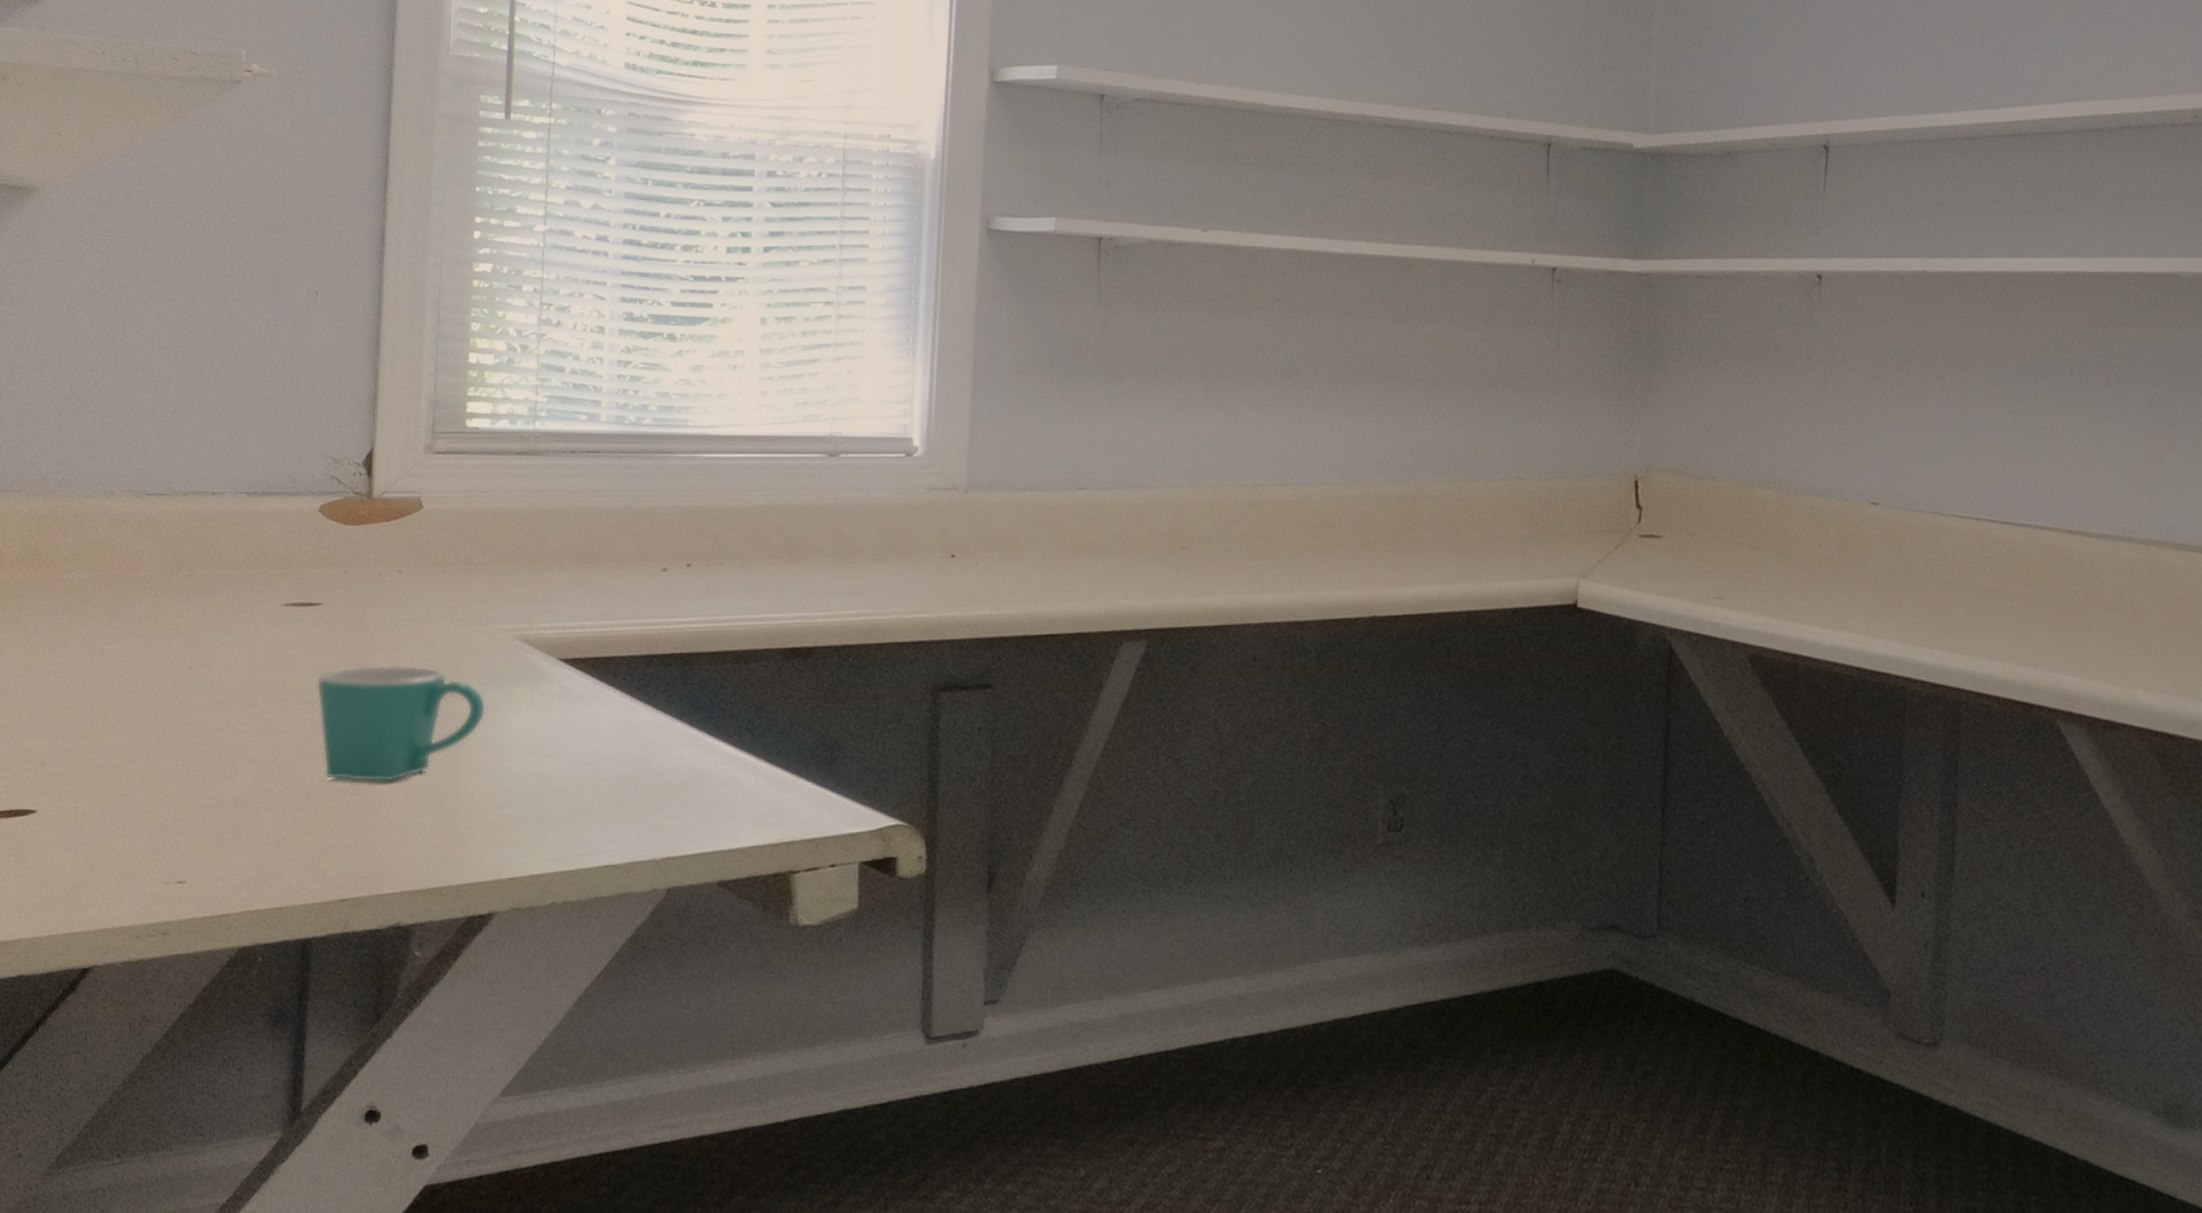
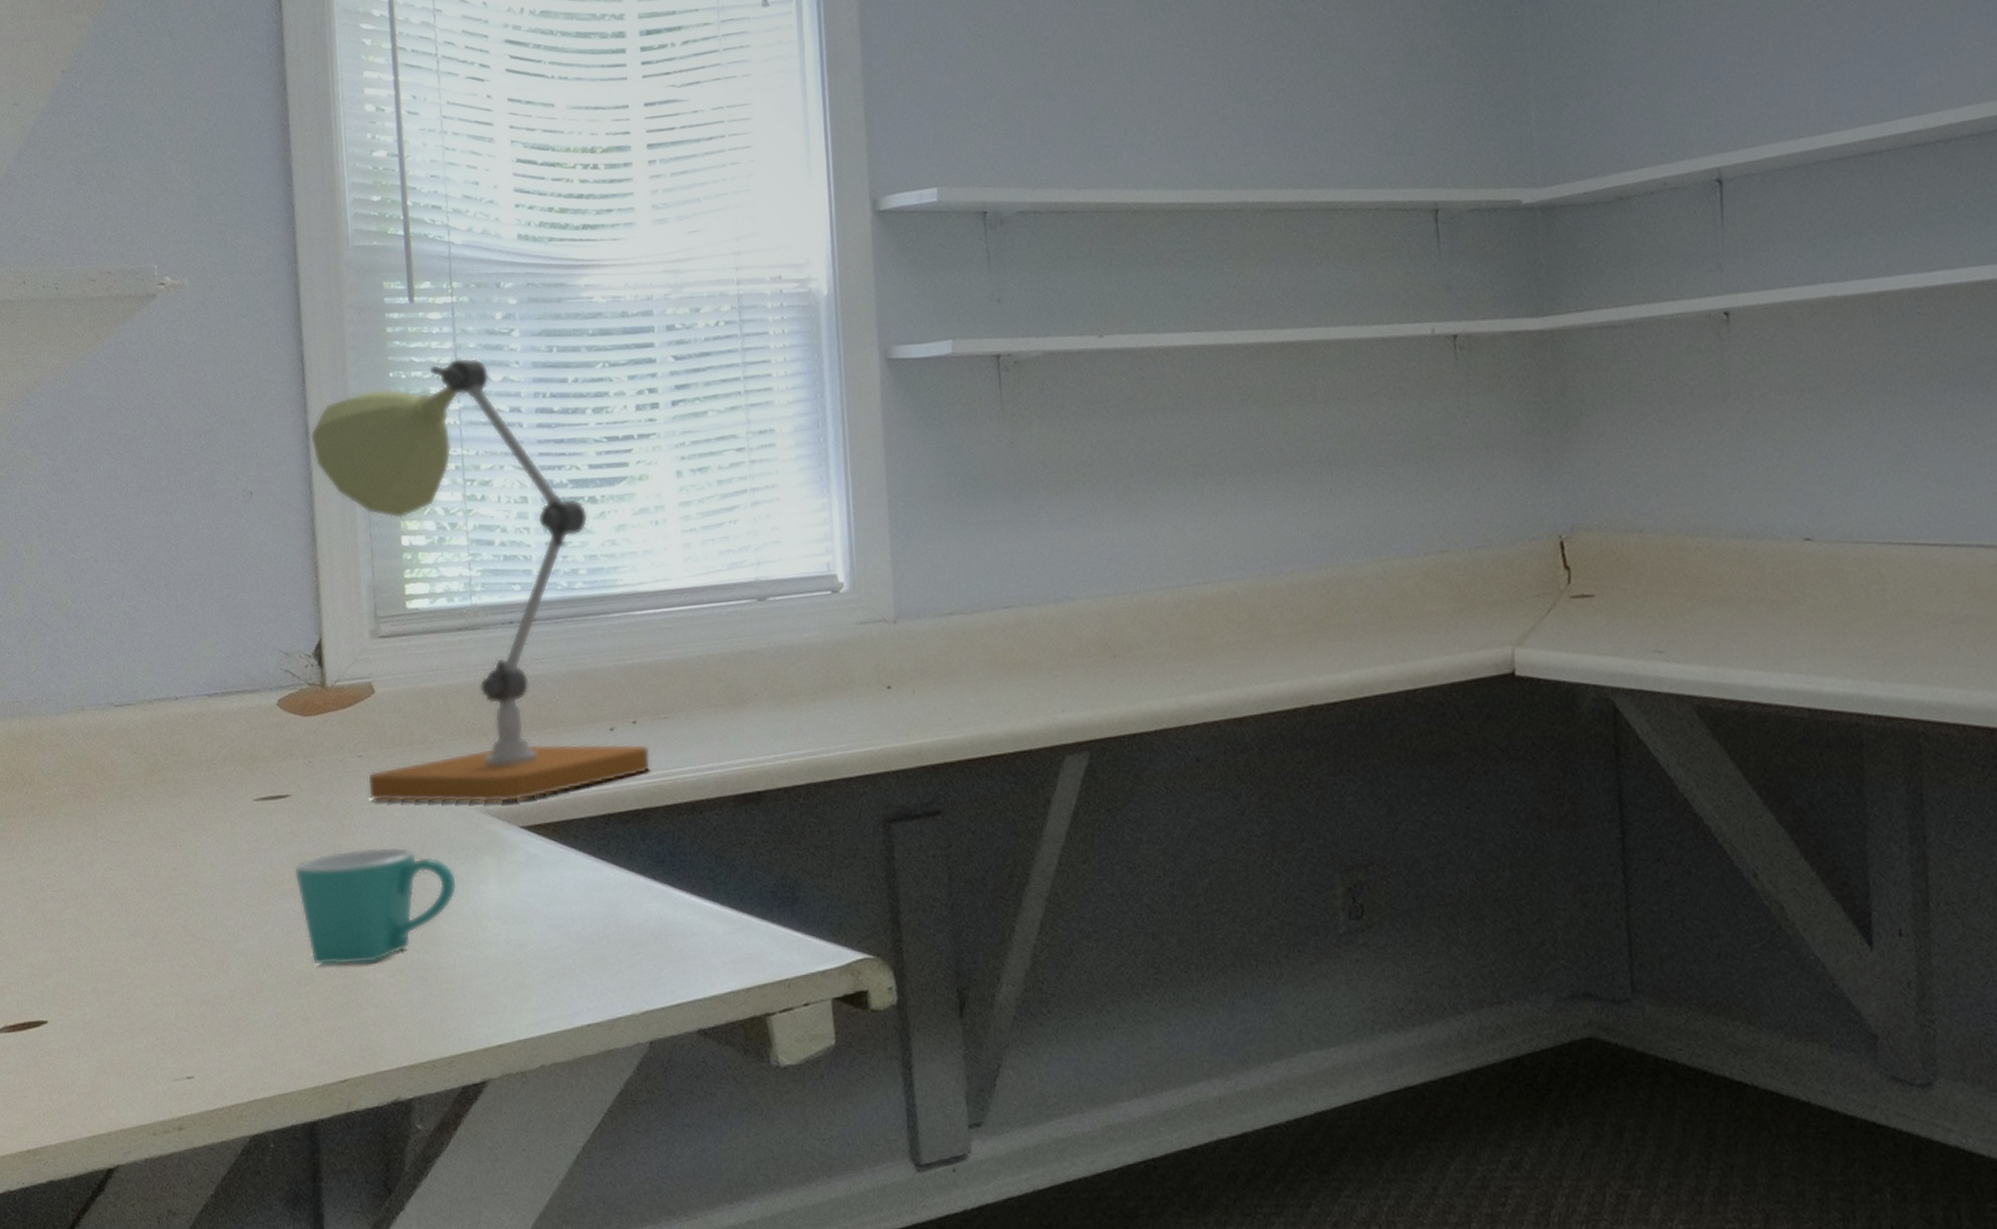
desk lamp: none [385,180,701,632] -> present [310,357,651,803]

